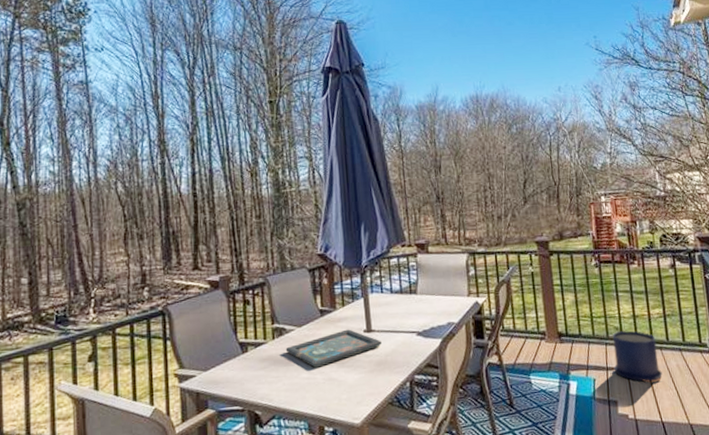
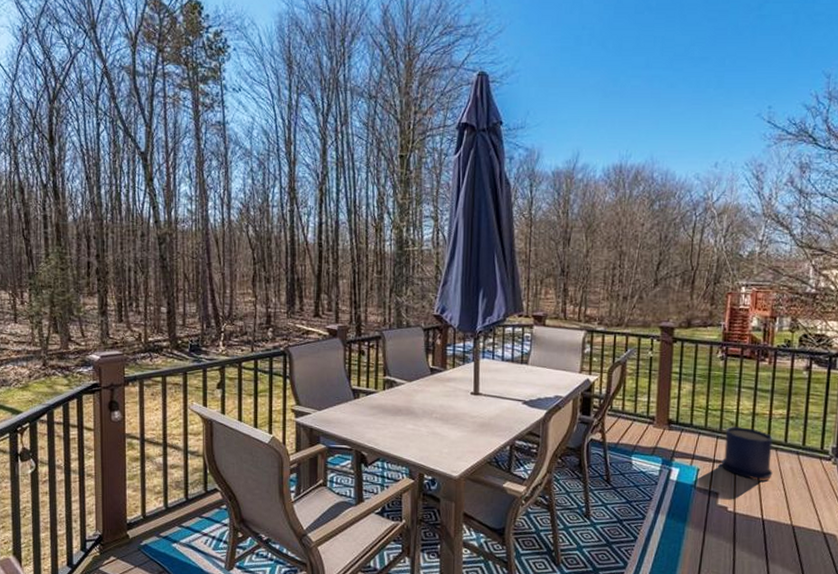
decorative tray: present [285,329,383,368] -> none [394,389,488,421]

